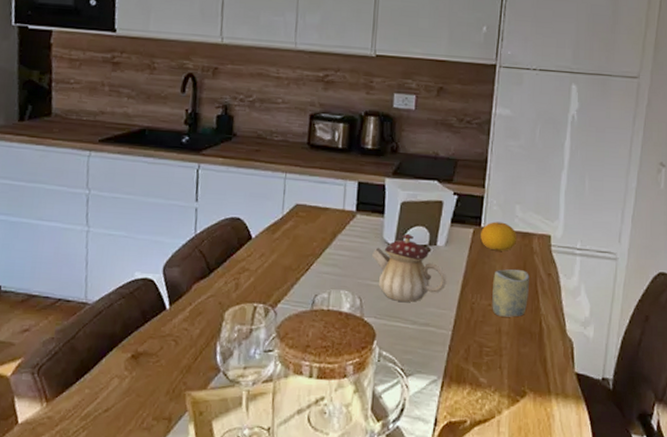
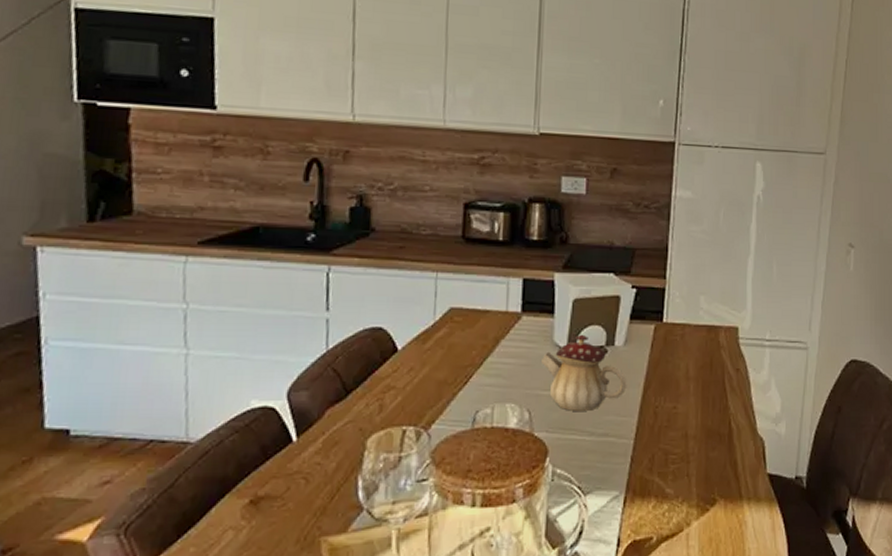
fruit: present [480,221,518,251] -> none [663,315,703,348]
cup: present [492,269,529,317] -> none [677,366,717,419]

